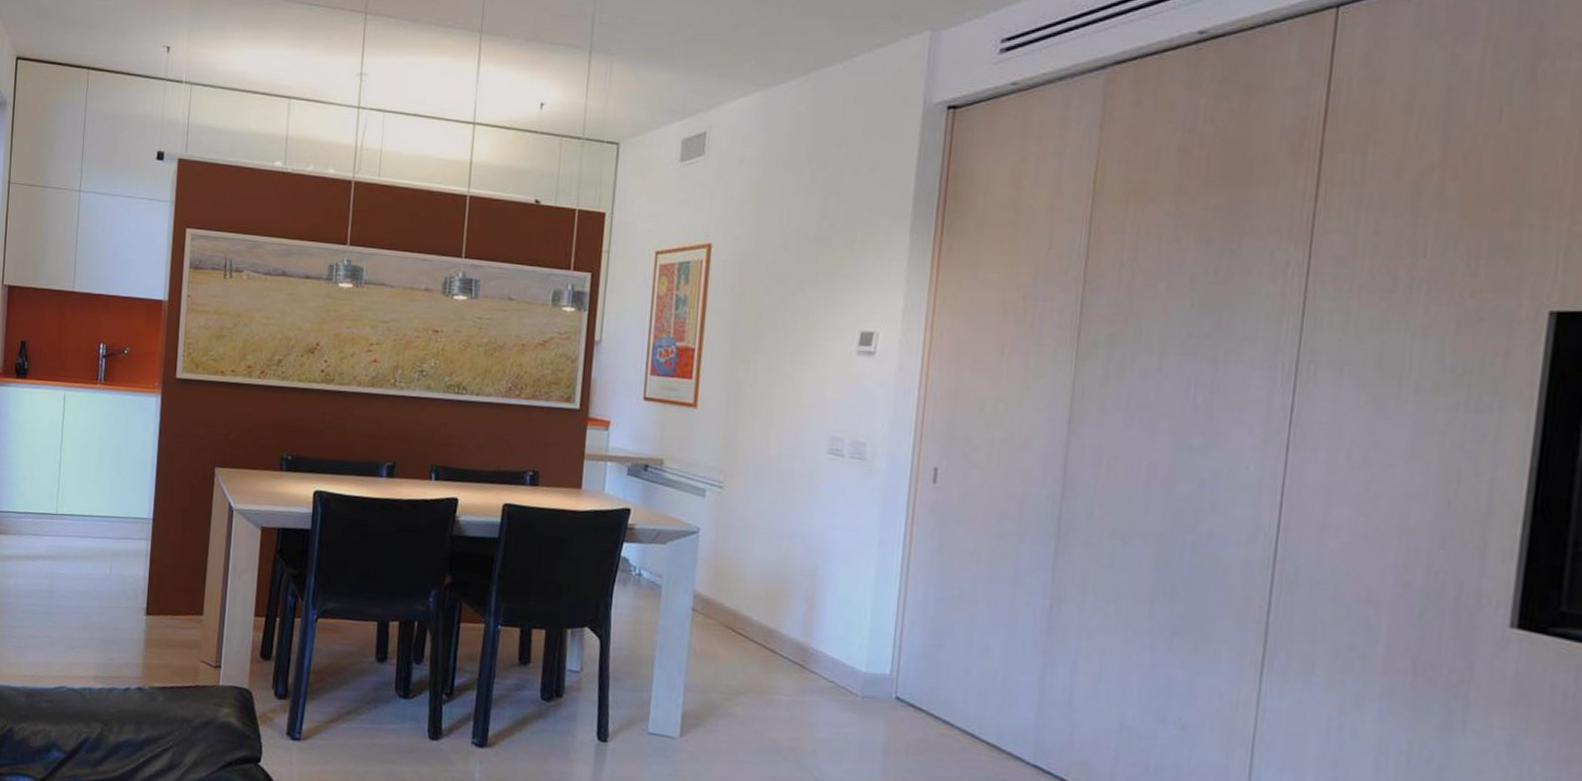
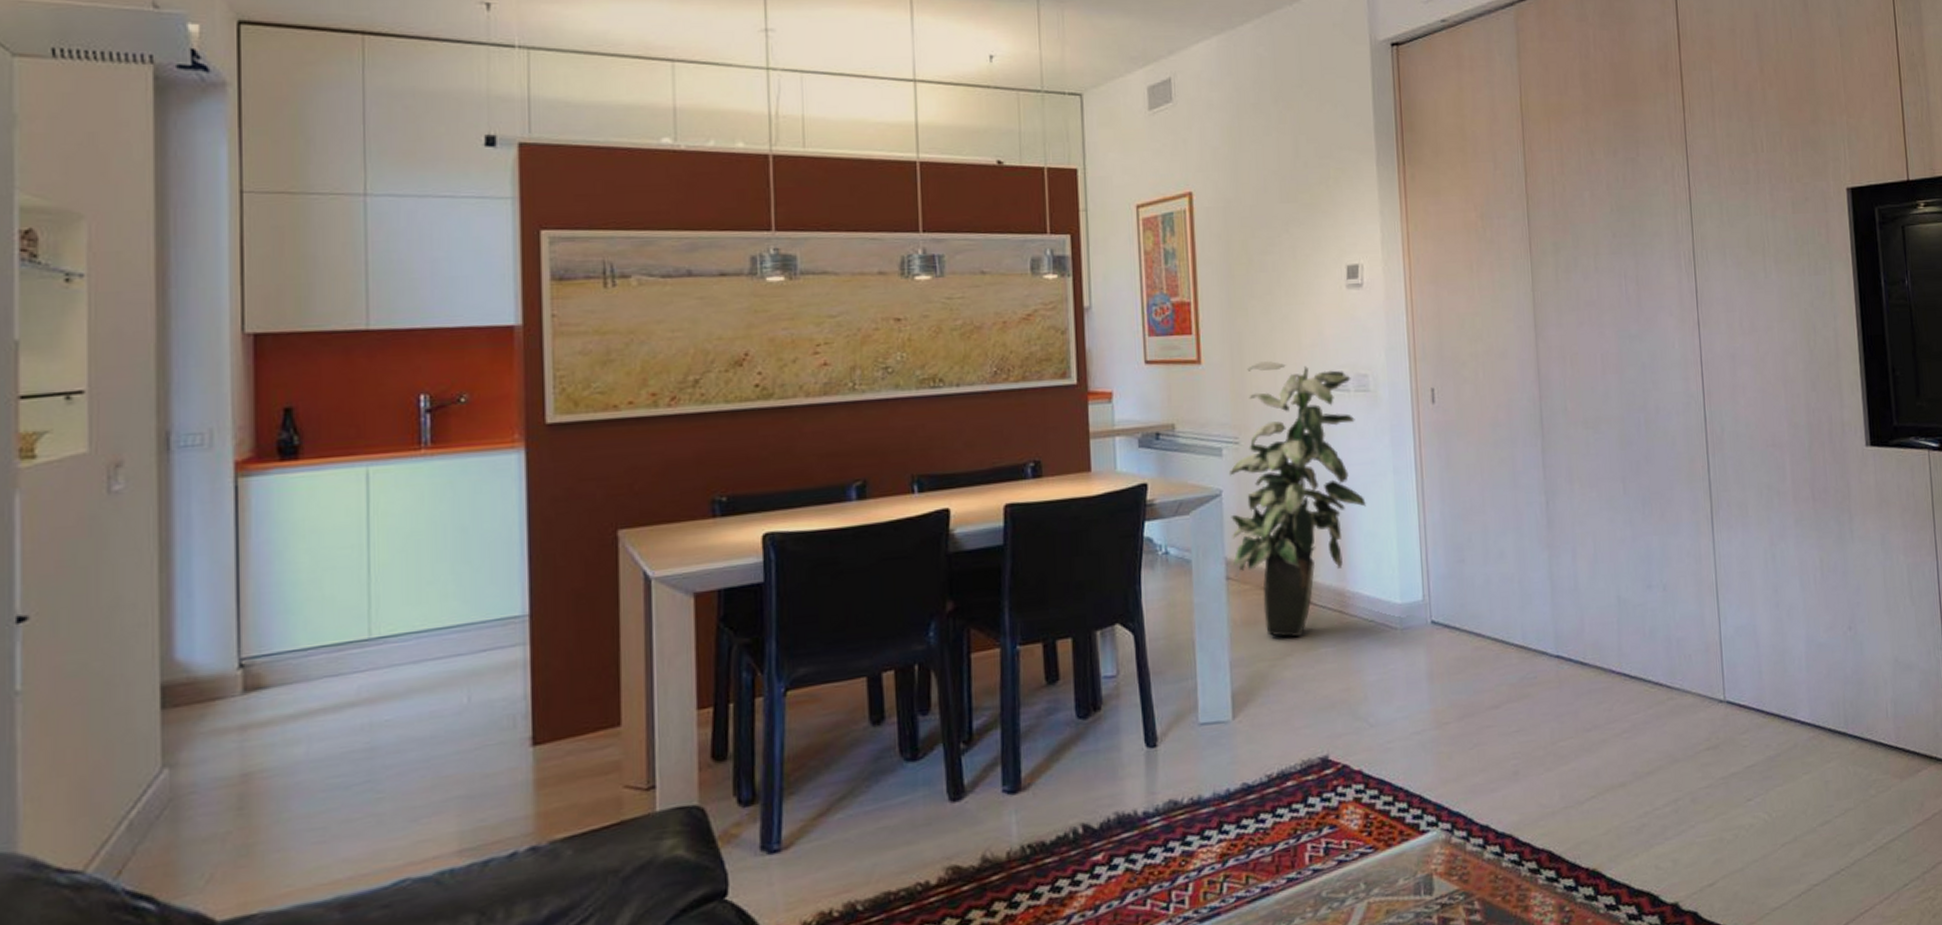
indoor plant: none [701,414,848,680] -> present [1228,360,1366,637]

